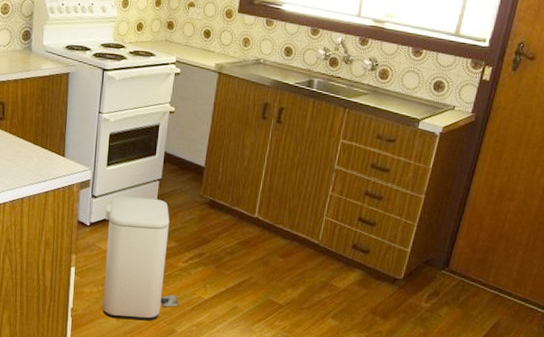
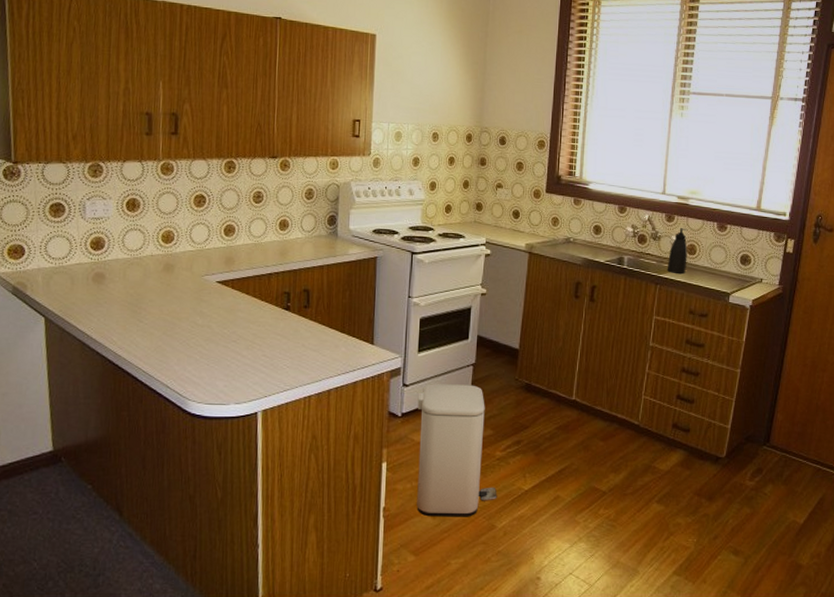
soap dispenser: none [357,52,381,98] -> present [667,228,688,274]

